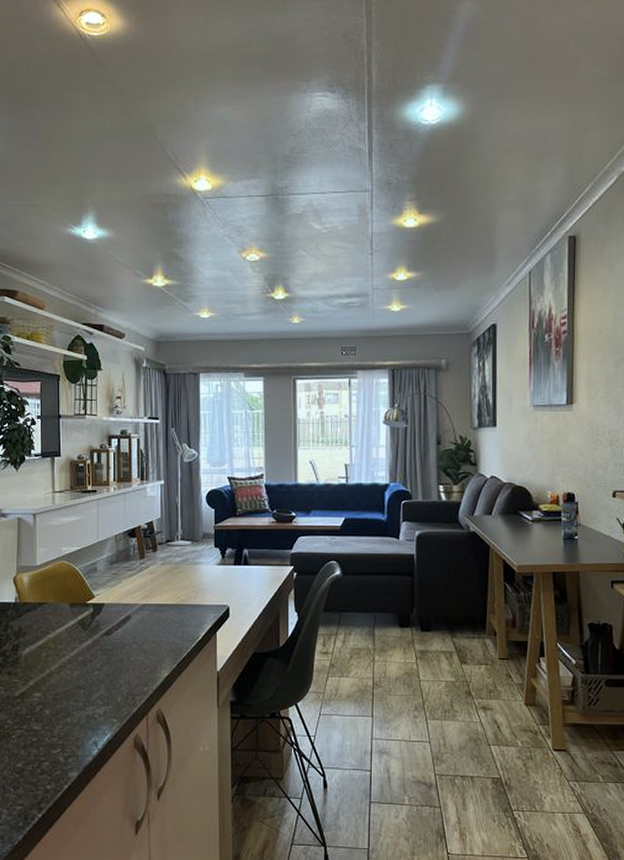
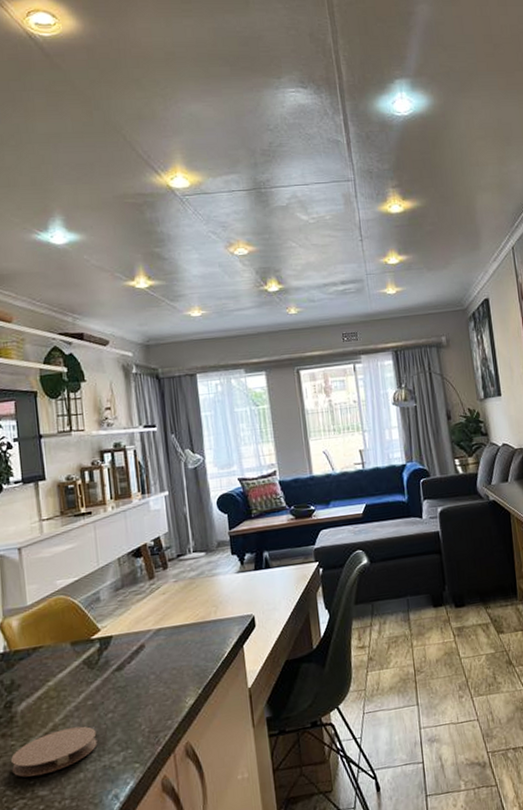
coaster: none [14,677,84,713] -> present [11,726,98,777]

